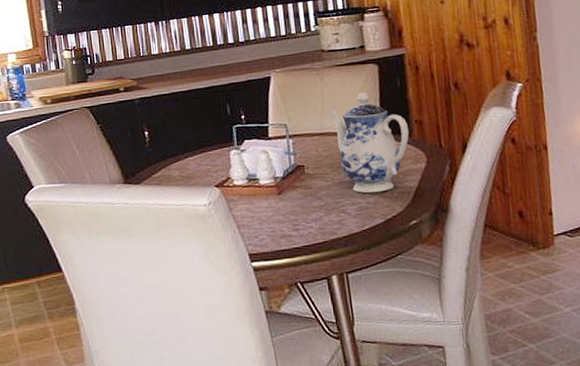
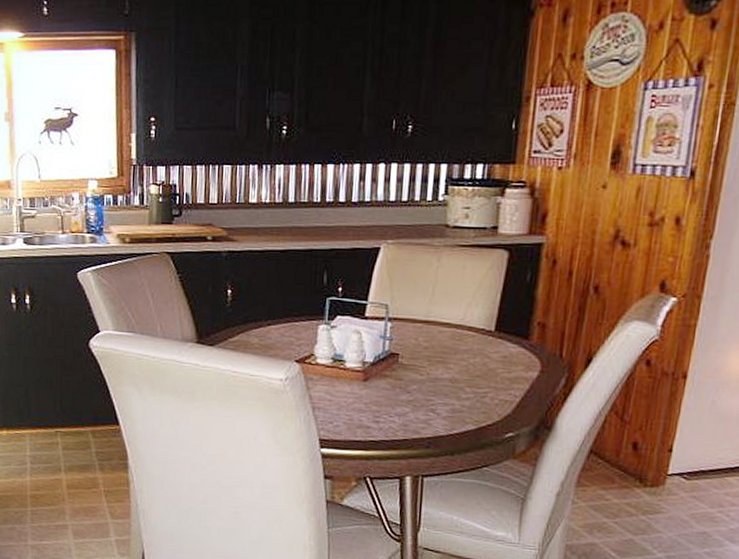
teapot: present [328,93,410,194] -> none [439,282,529,397]

